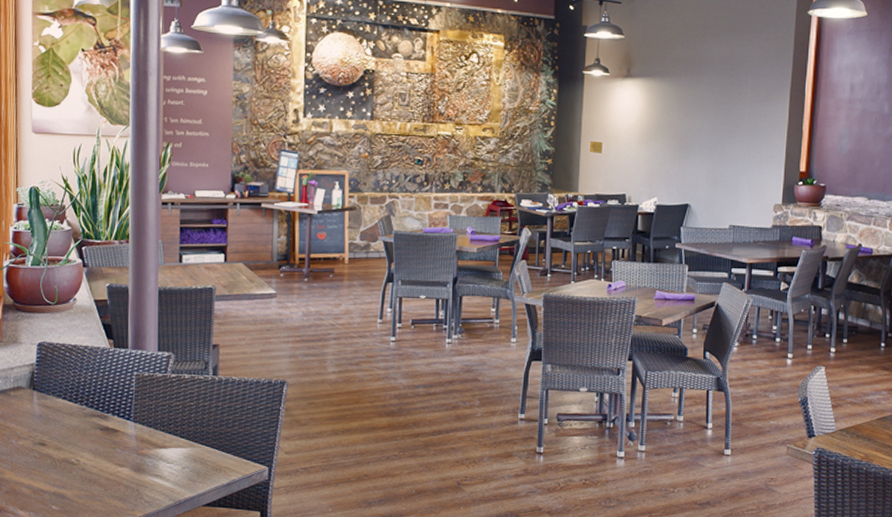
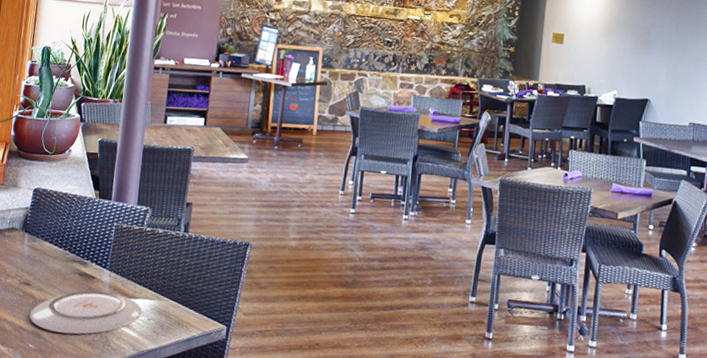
plate: none [49,444,175,491] -> present [29,291,142,335]

